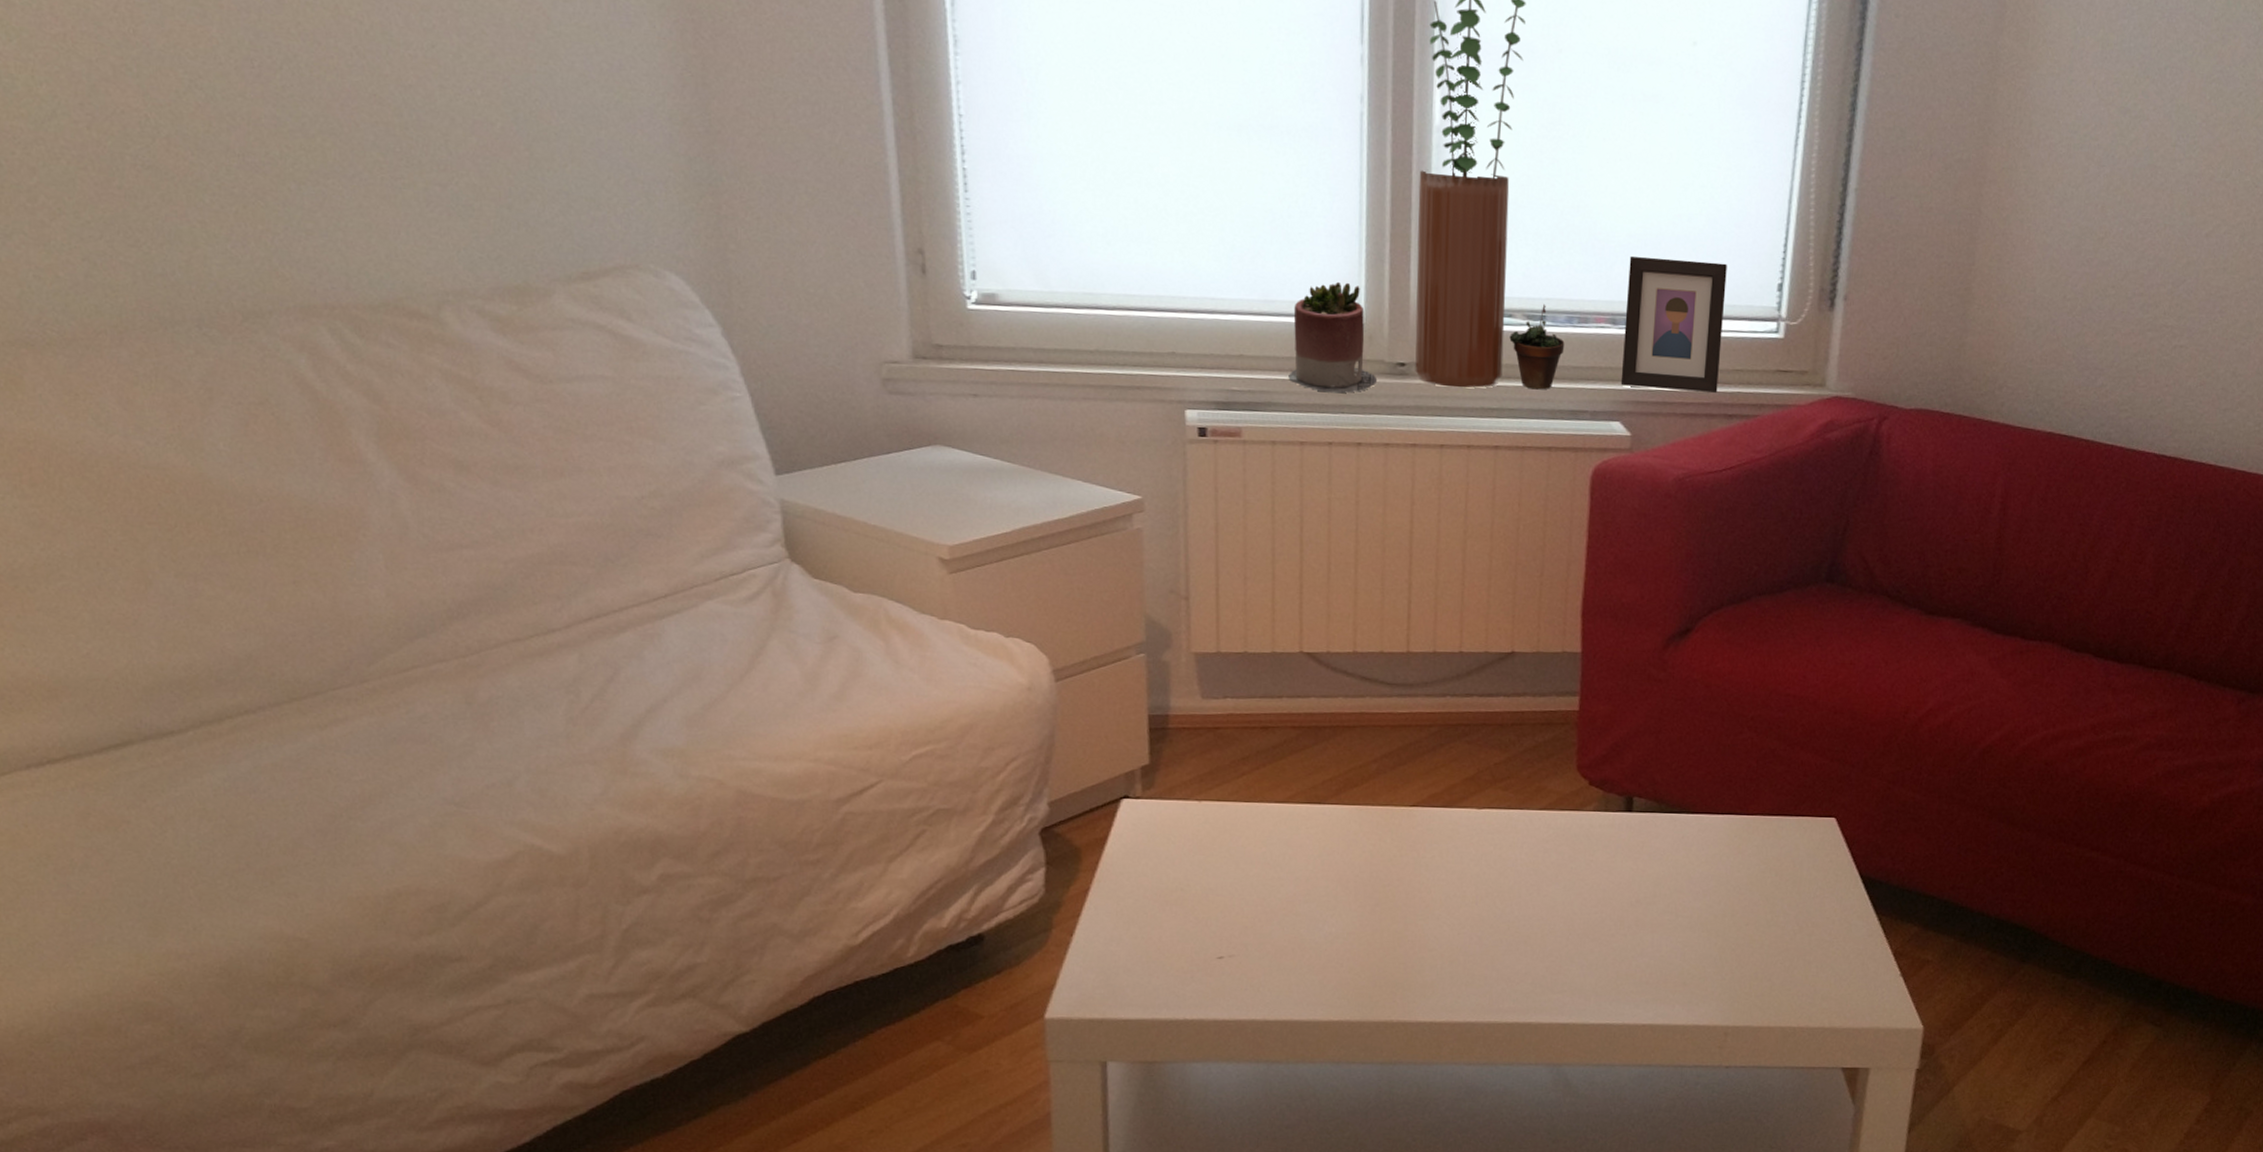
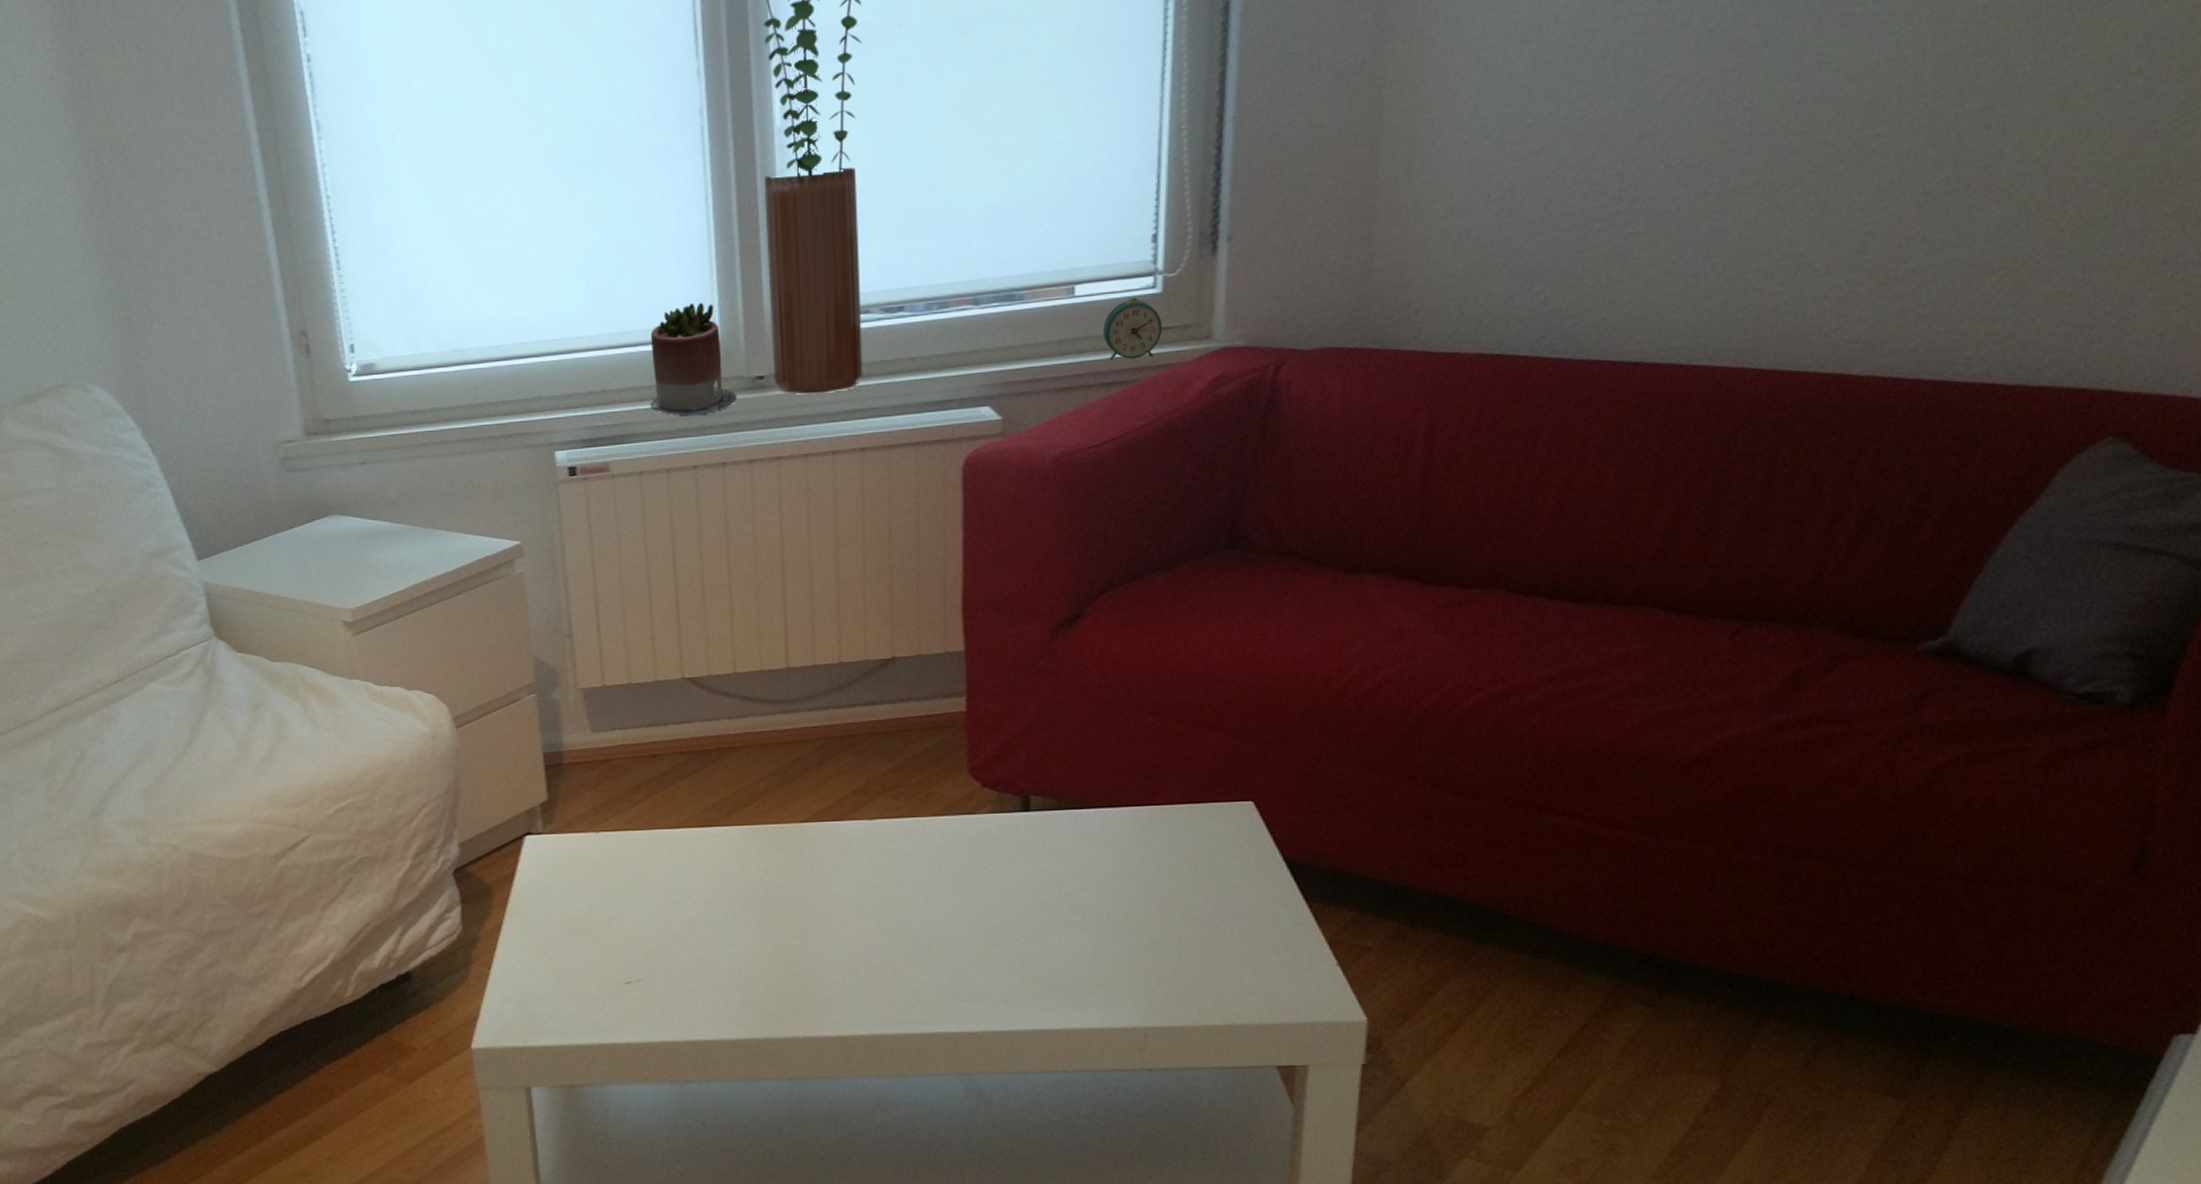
succulent plant: present [1509,303,1565,390] -> none [867,294,926,385]
picture frame: present [1620,256,1727,394] -> none [987,222,1095,368]
alarm clock: none [1729,339,1783,397] -> present [1103,297,1163,360]

